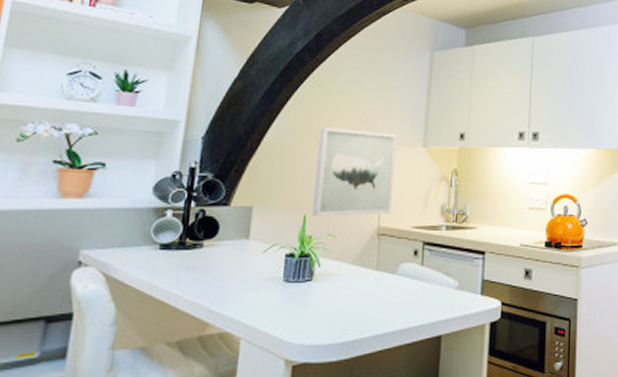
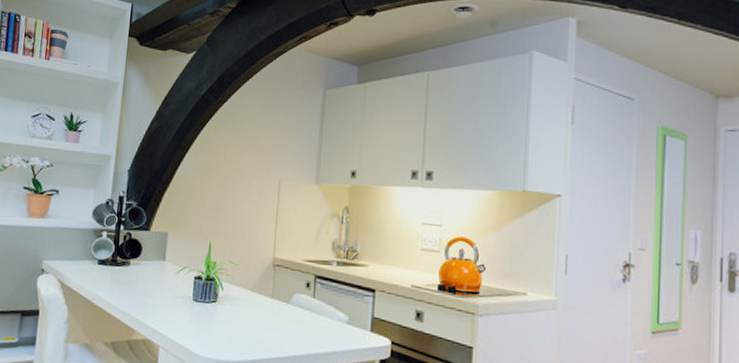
wall art: present [312,126,397,216] -> none [216,162,291,247]

